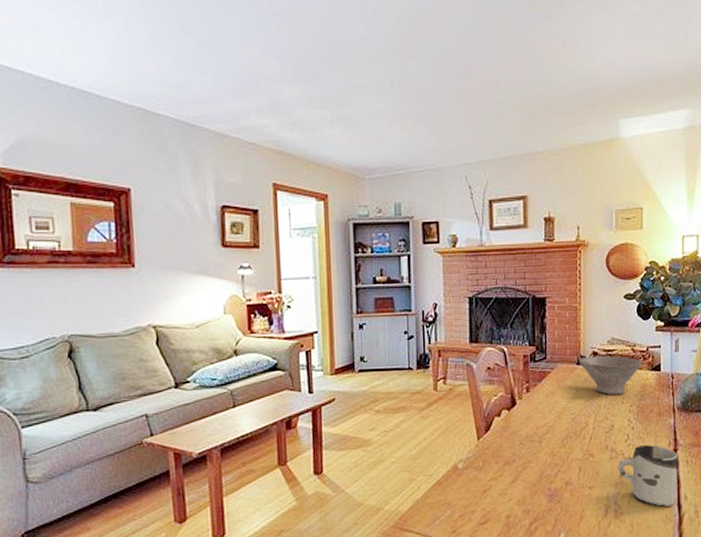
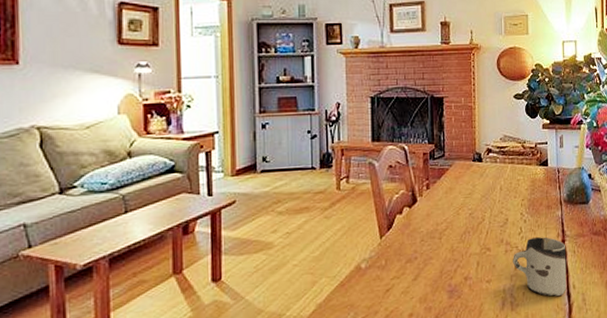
bowl: present [580,355,642,395] -> none [476,152,532,190]

